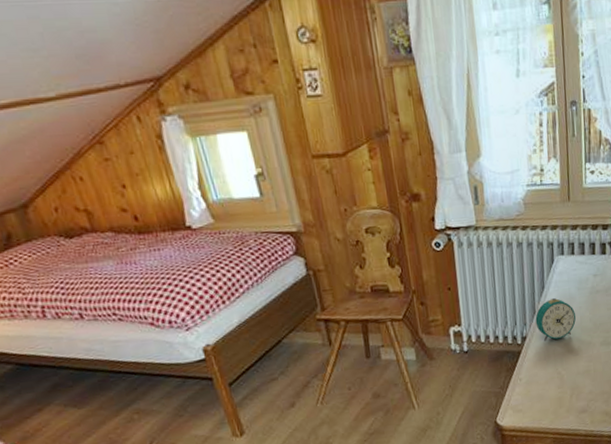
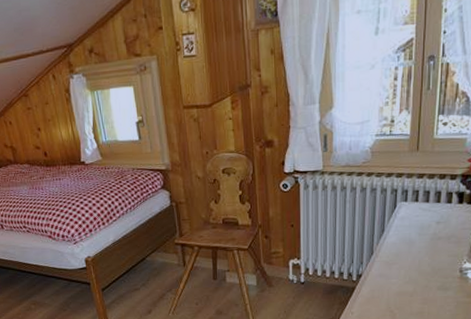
alarm clock: present [535,298,576,341] -> none [372,241,413,280]

